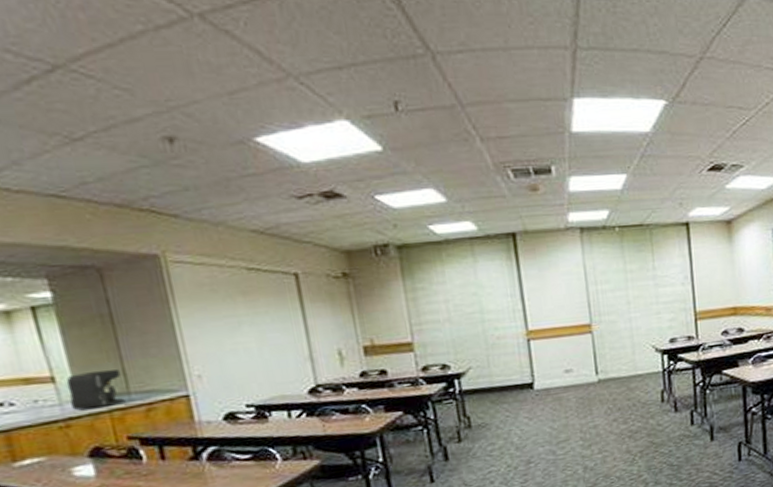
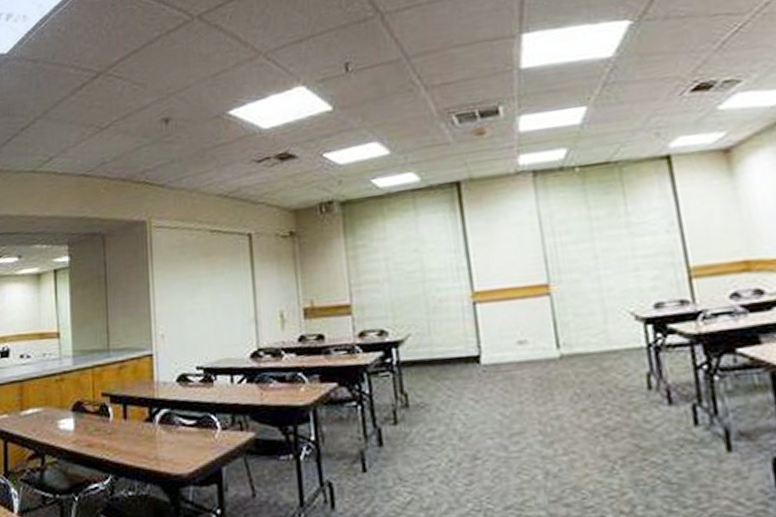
coffee maker: present [66,369,126,410] -> none [67,327,105,365]

